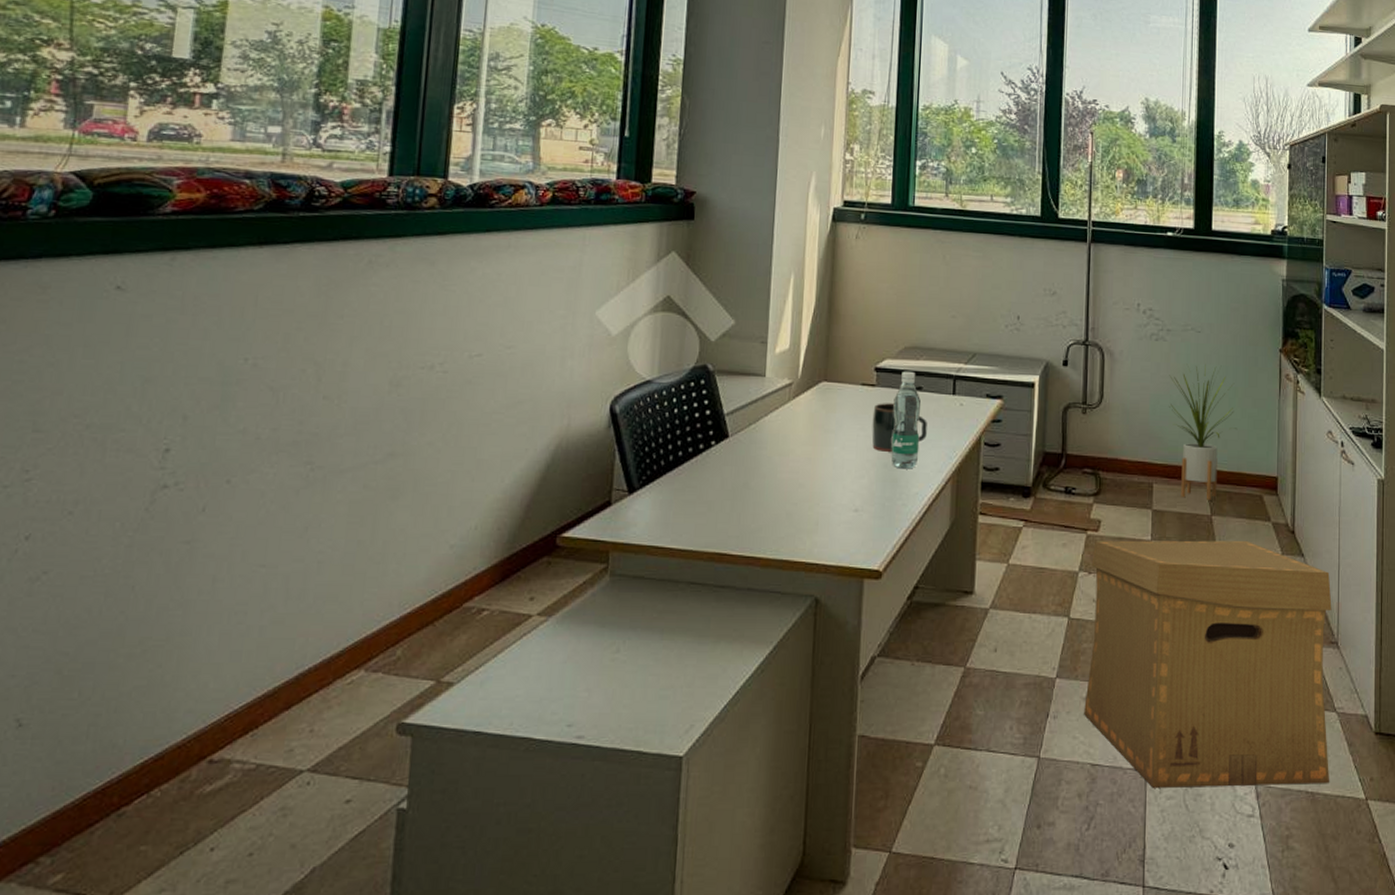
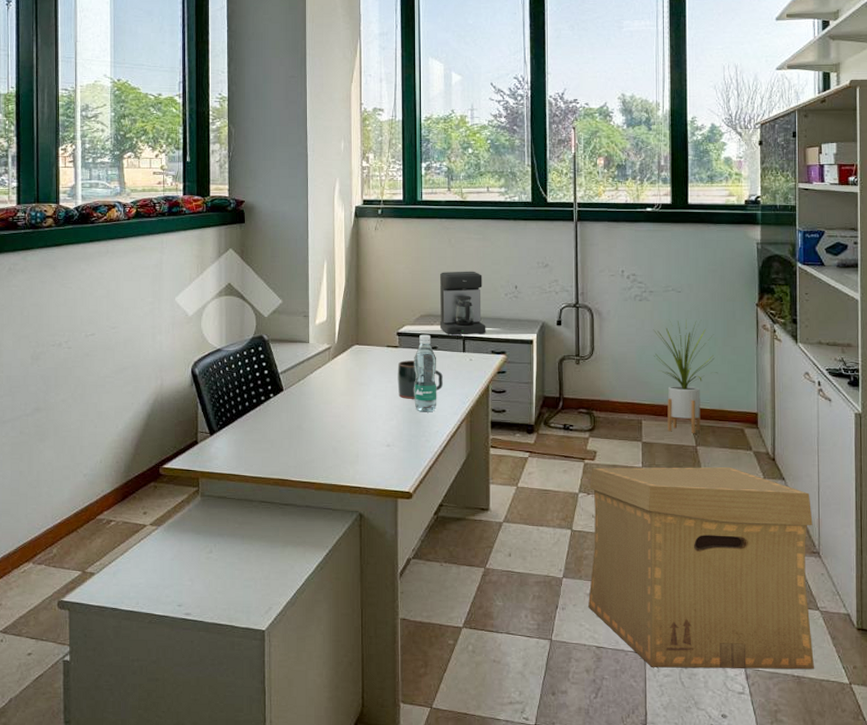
coffee maker: none [926,294,981,374] -> present [439,271,486,335]

